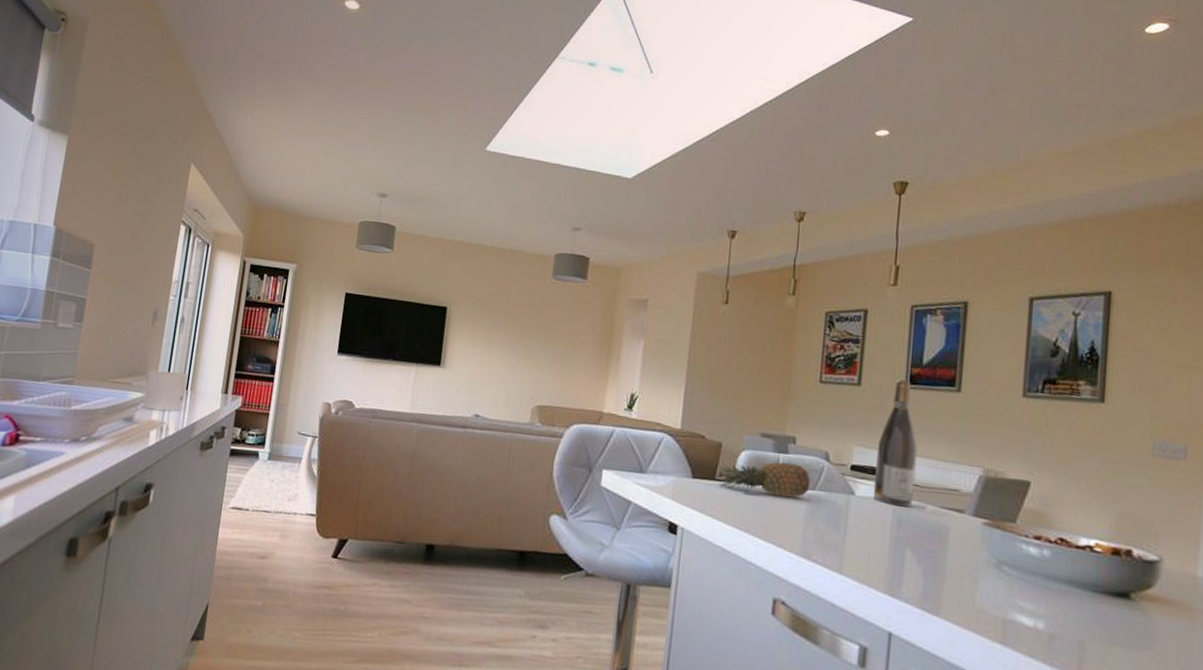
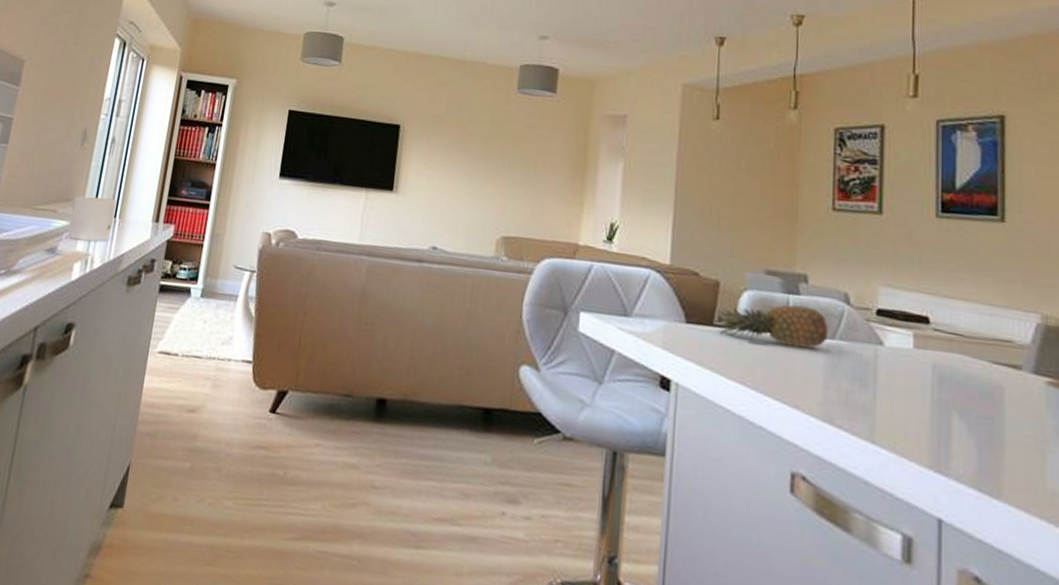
wine bottle: present [872,379,917,508] -> none [906,207,957,362]

